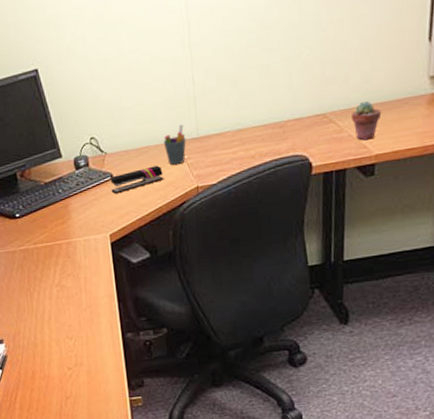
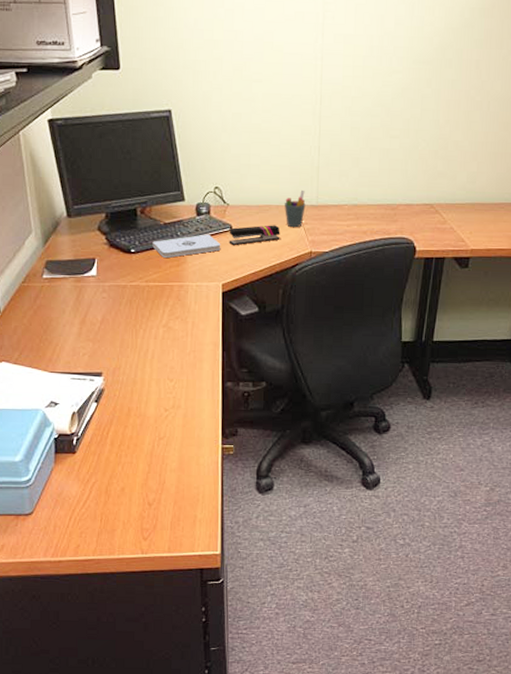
notepad: none [35,186,104,217] -> present [152,234,221,258]
potted succulent: present [351,101,382,141] -> none [455,200,481,235]

